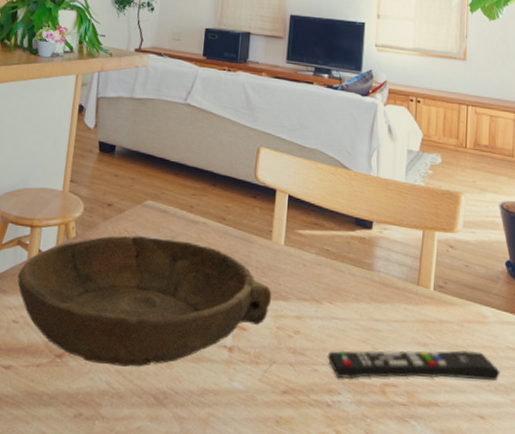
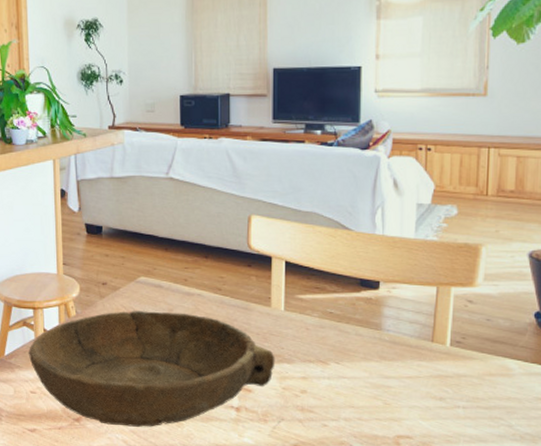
remote control: present [327,349,500,380] -> none [336,402,526,432]

